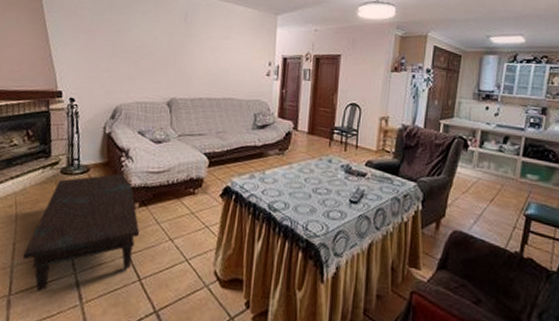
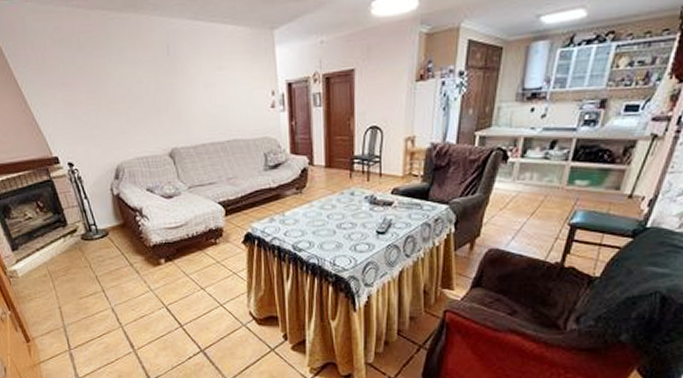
coffee table: present [22,173,140,292] -> none [70,231,172,344]

